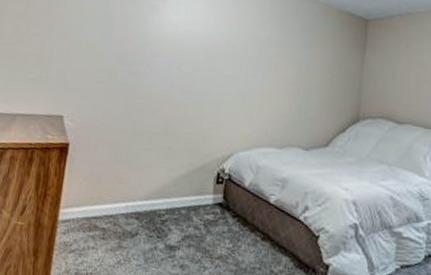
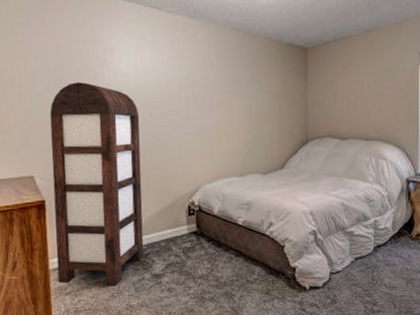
bookshelf: none [65,25,182,251] -> present [50,82,144,286]

